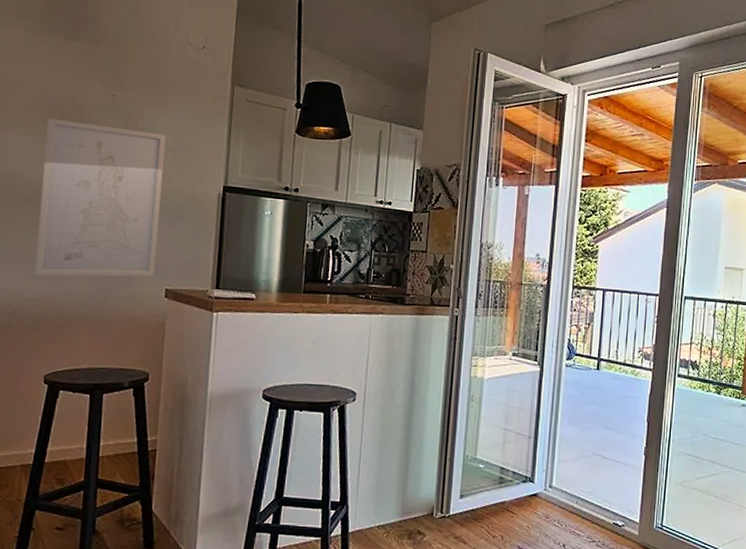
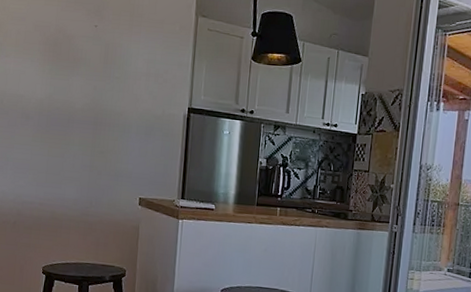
wall art: present [34,118,166,277] -> none [34,46,139,187]

